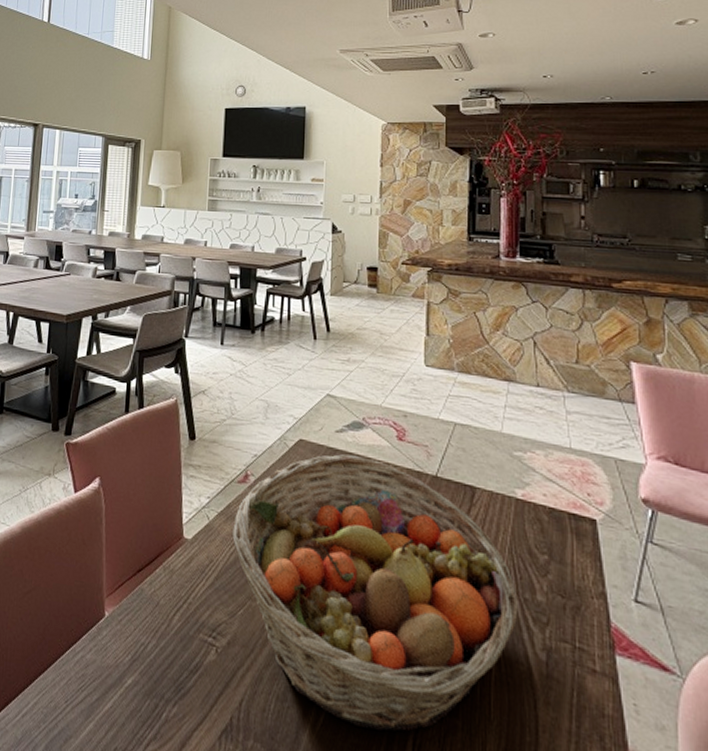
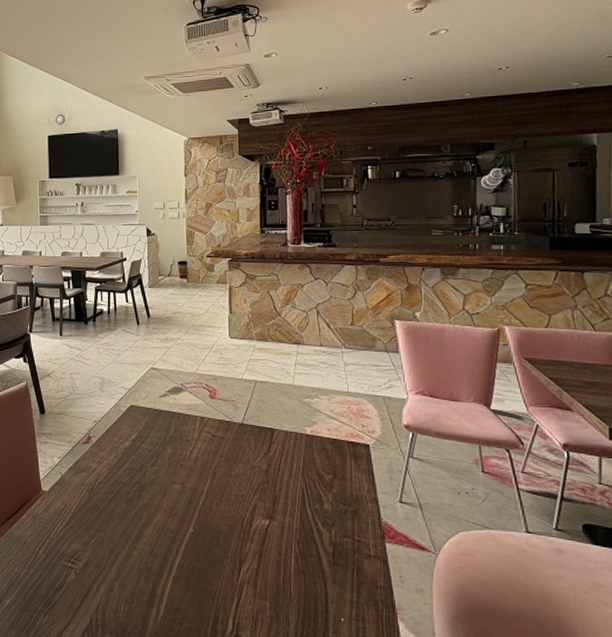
fruit basket: present [232,454,518,732] -> none [81,414,311,616]

